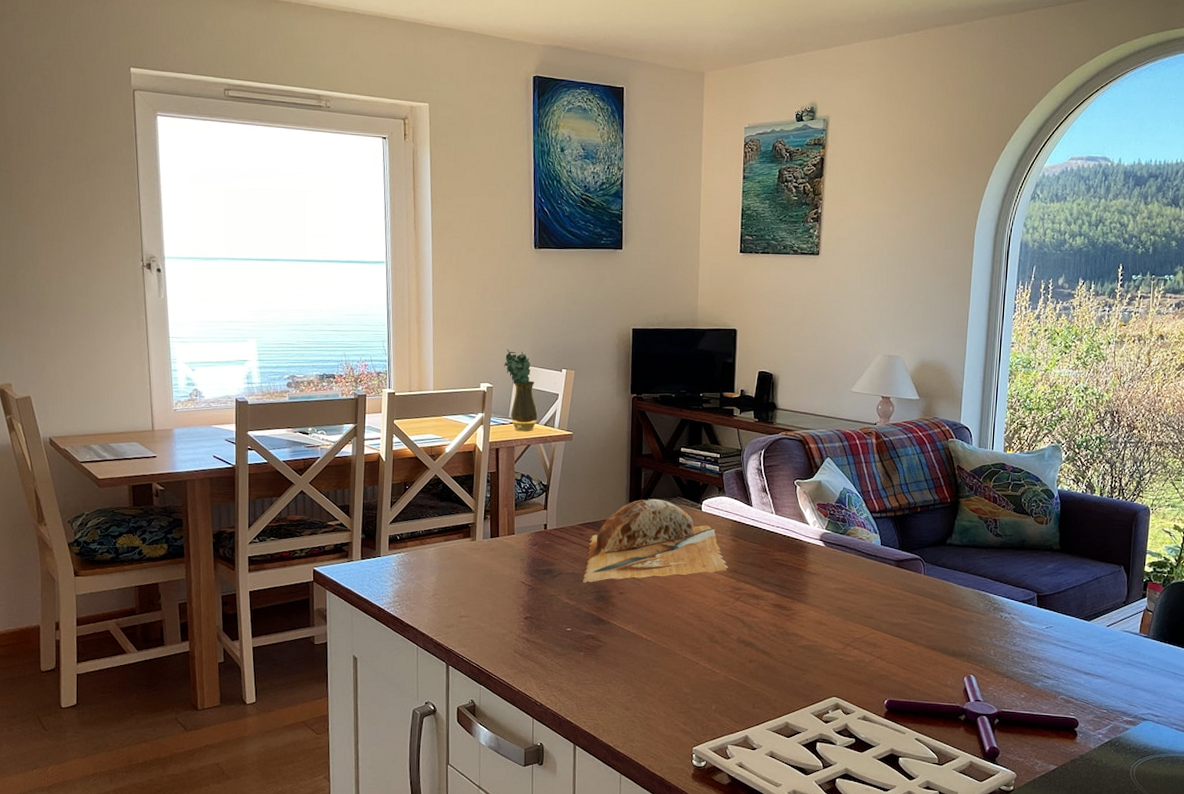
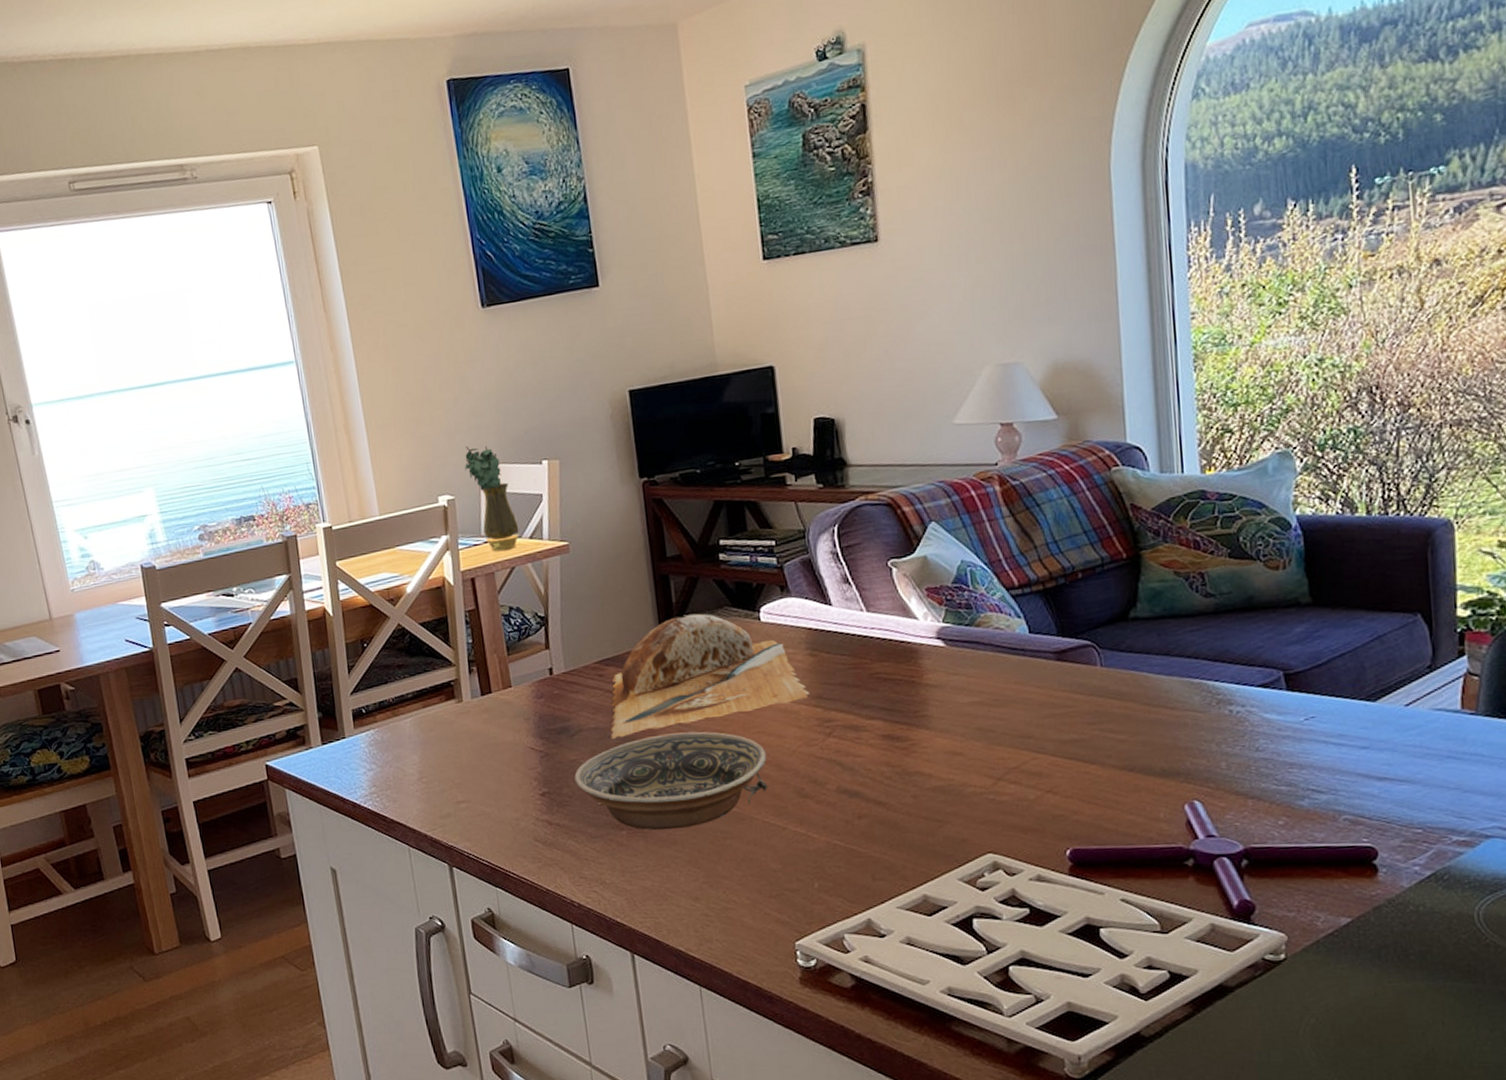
bowl: none [551,584,692,656] -> present [574,732,769,831]

